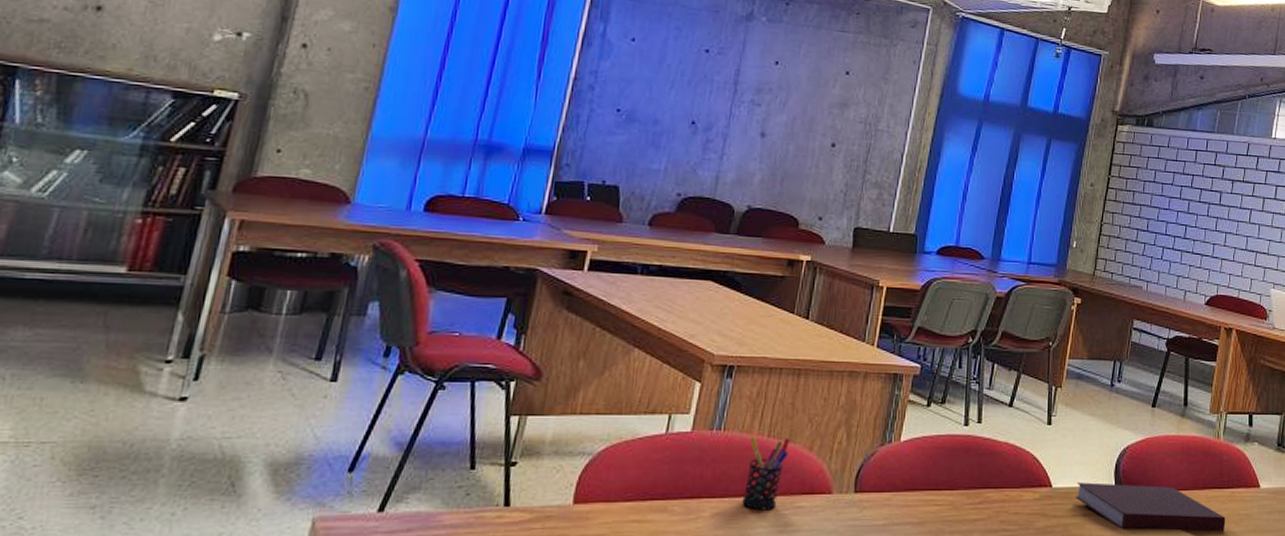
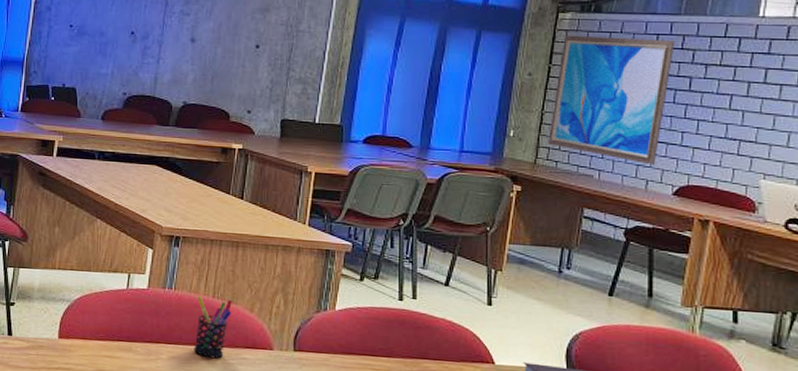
wall art: none [1106,147,1210,276] -> present [548,35,675,165]

